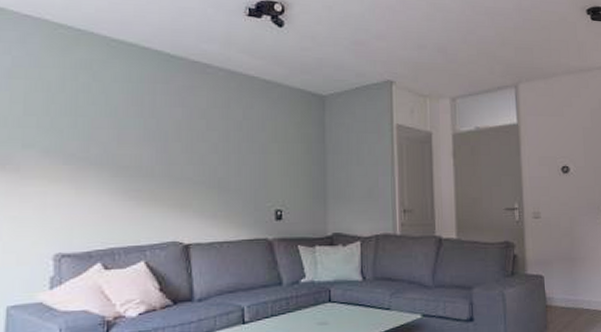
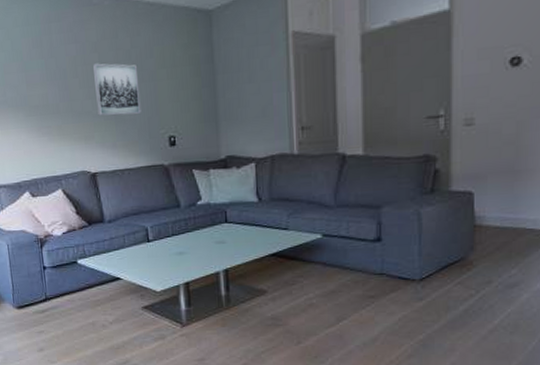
wall art: none [199,130,248,186] -> present [93,63,141,116]

